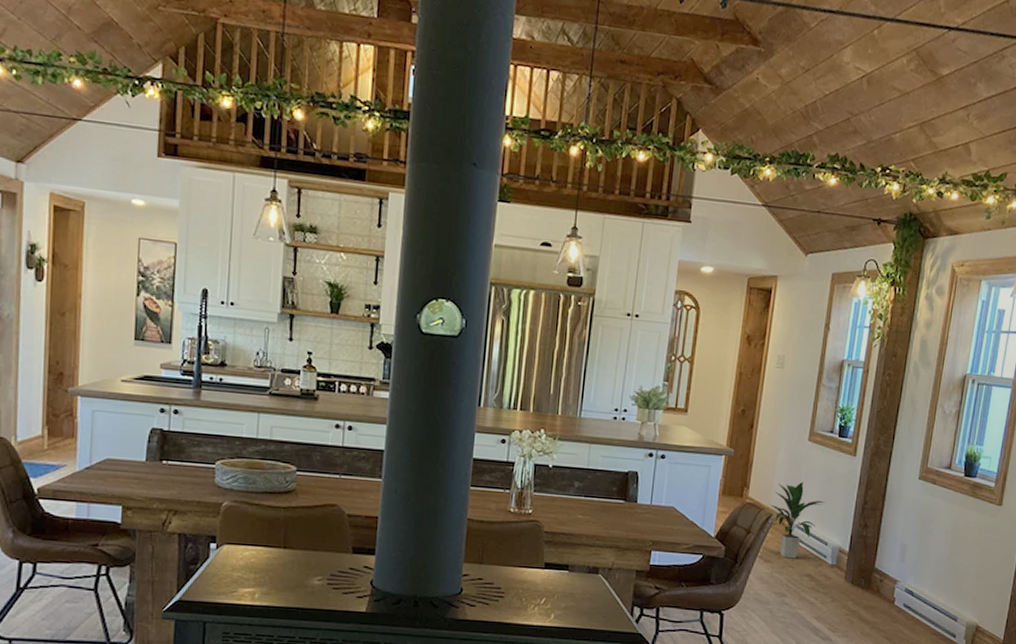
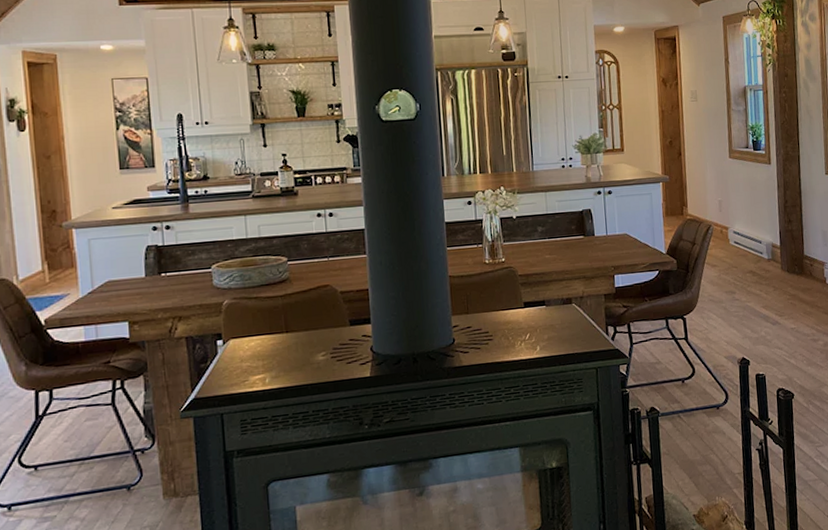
indoor plant: present [770,481,825,559] -> none [707,193,753,261]

